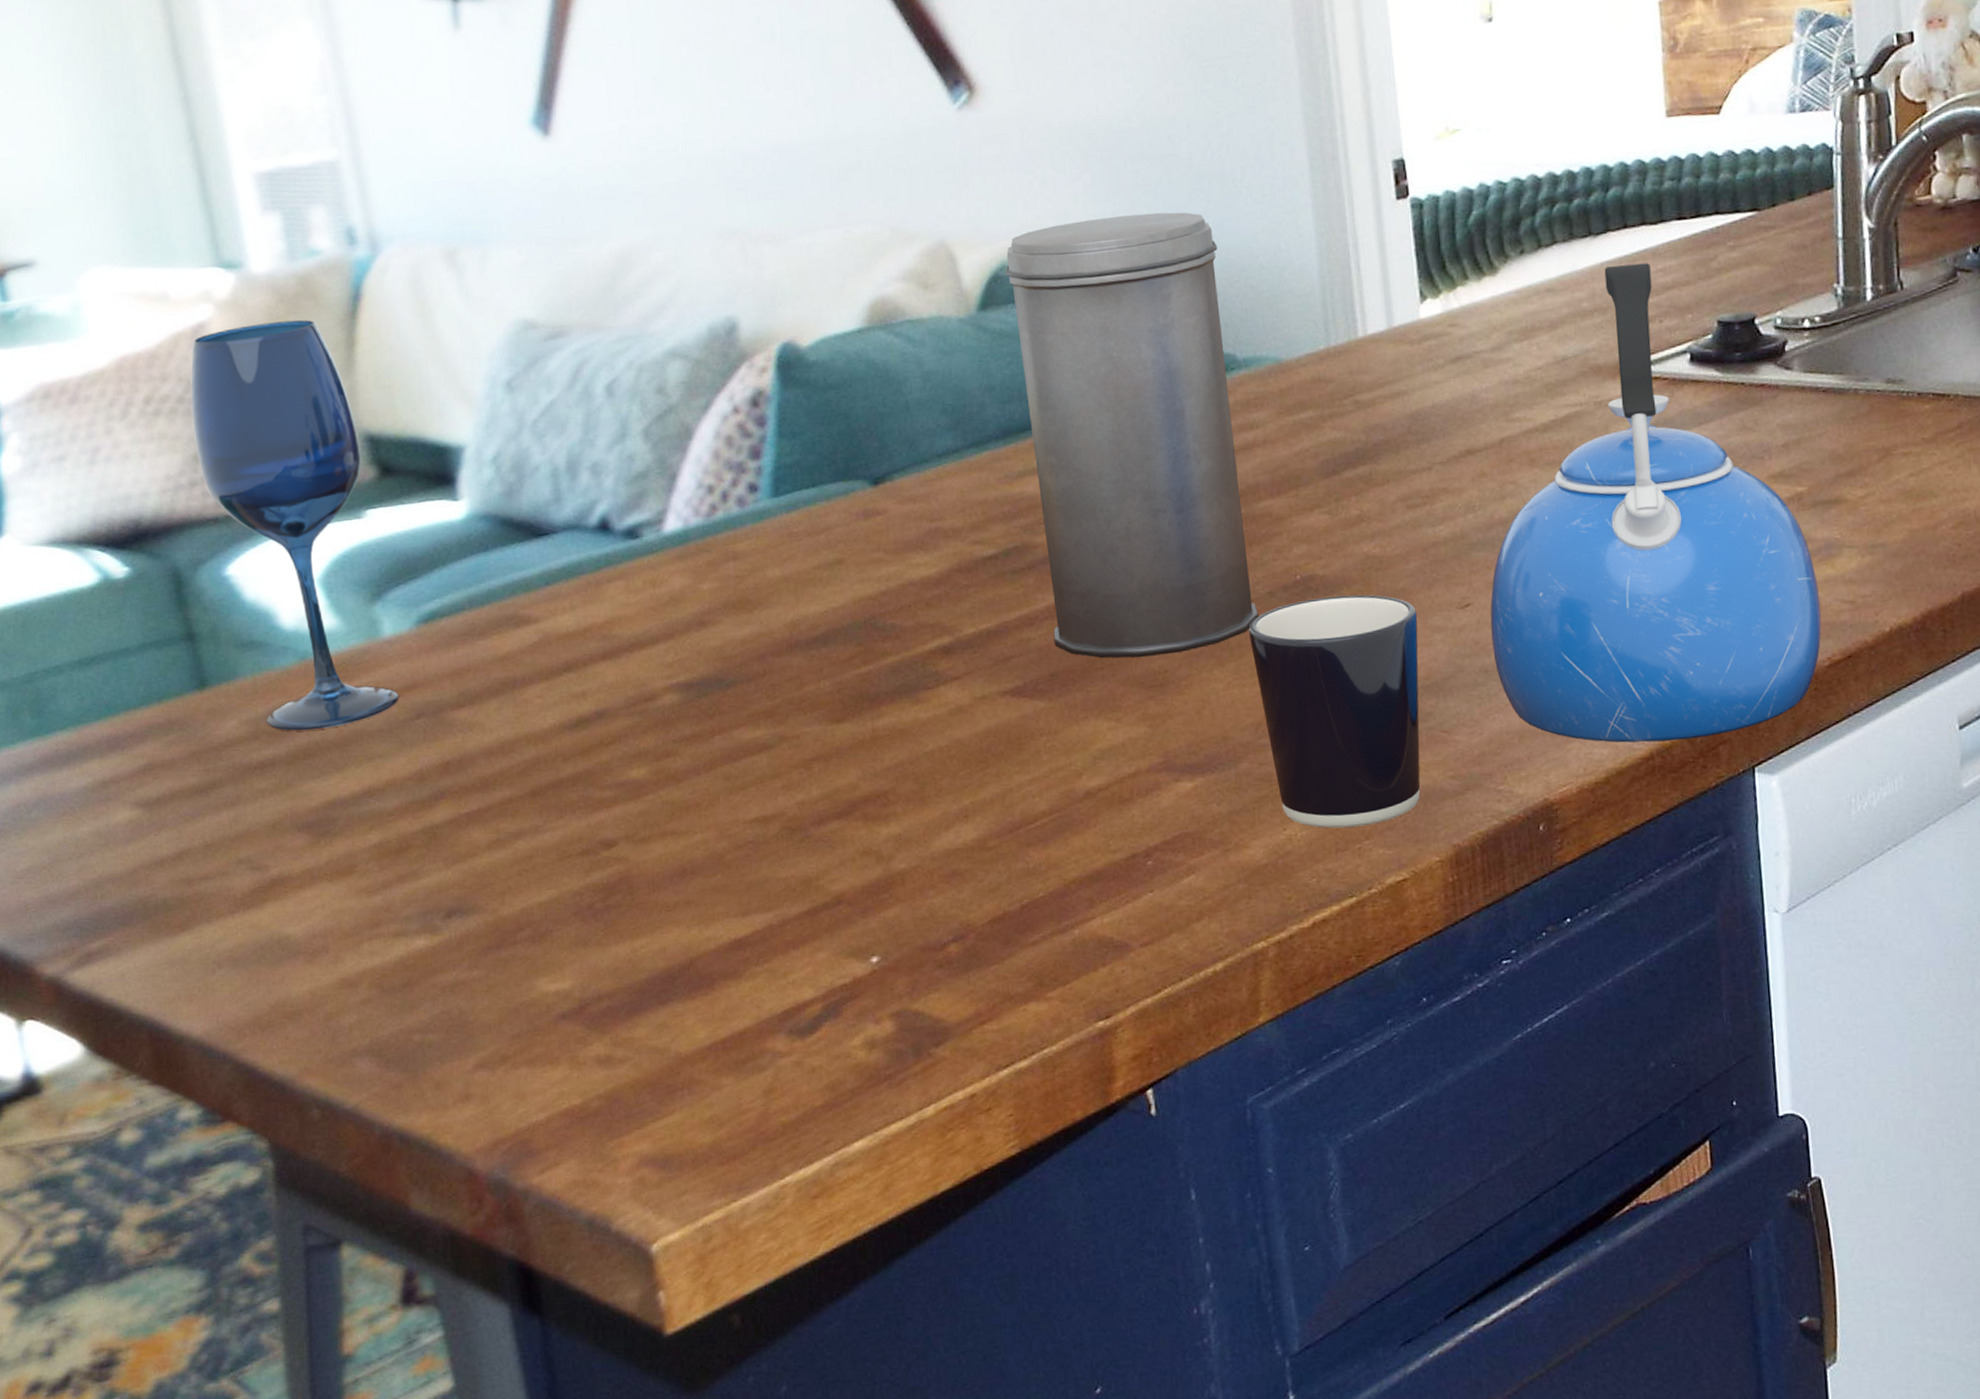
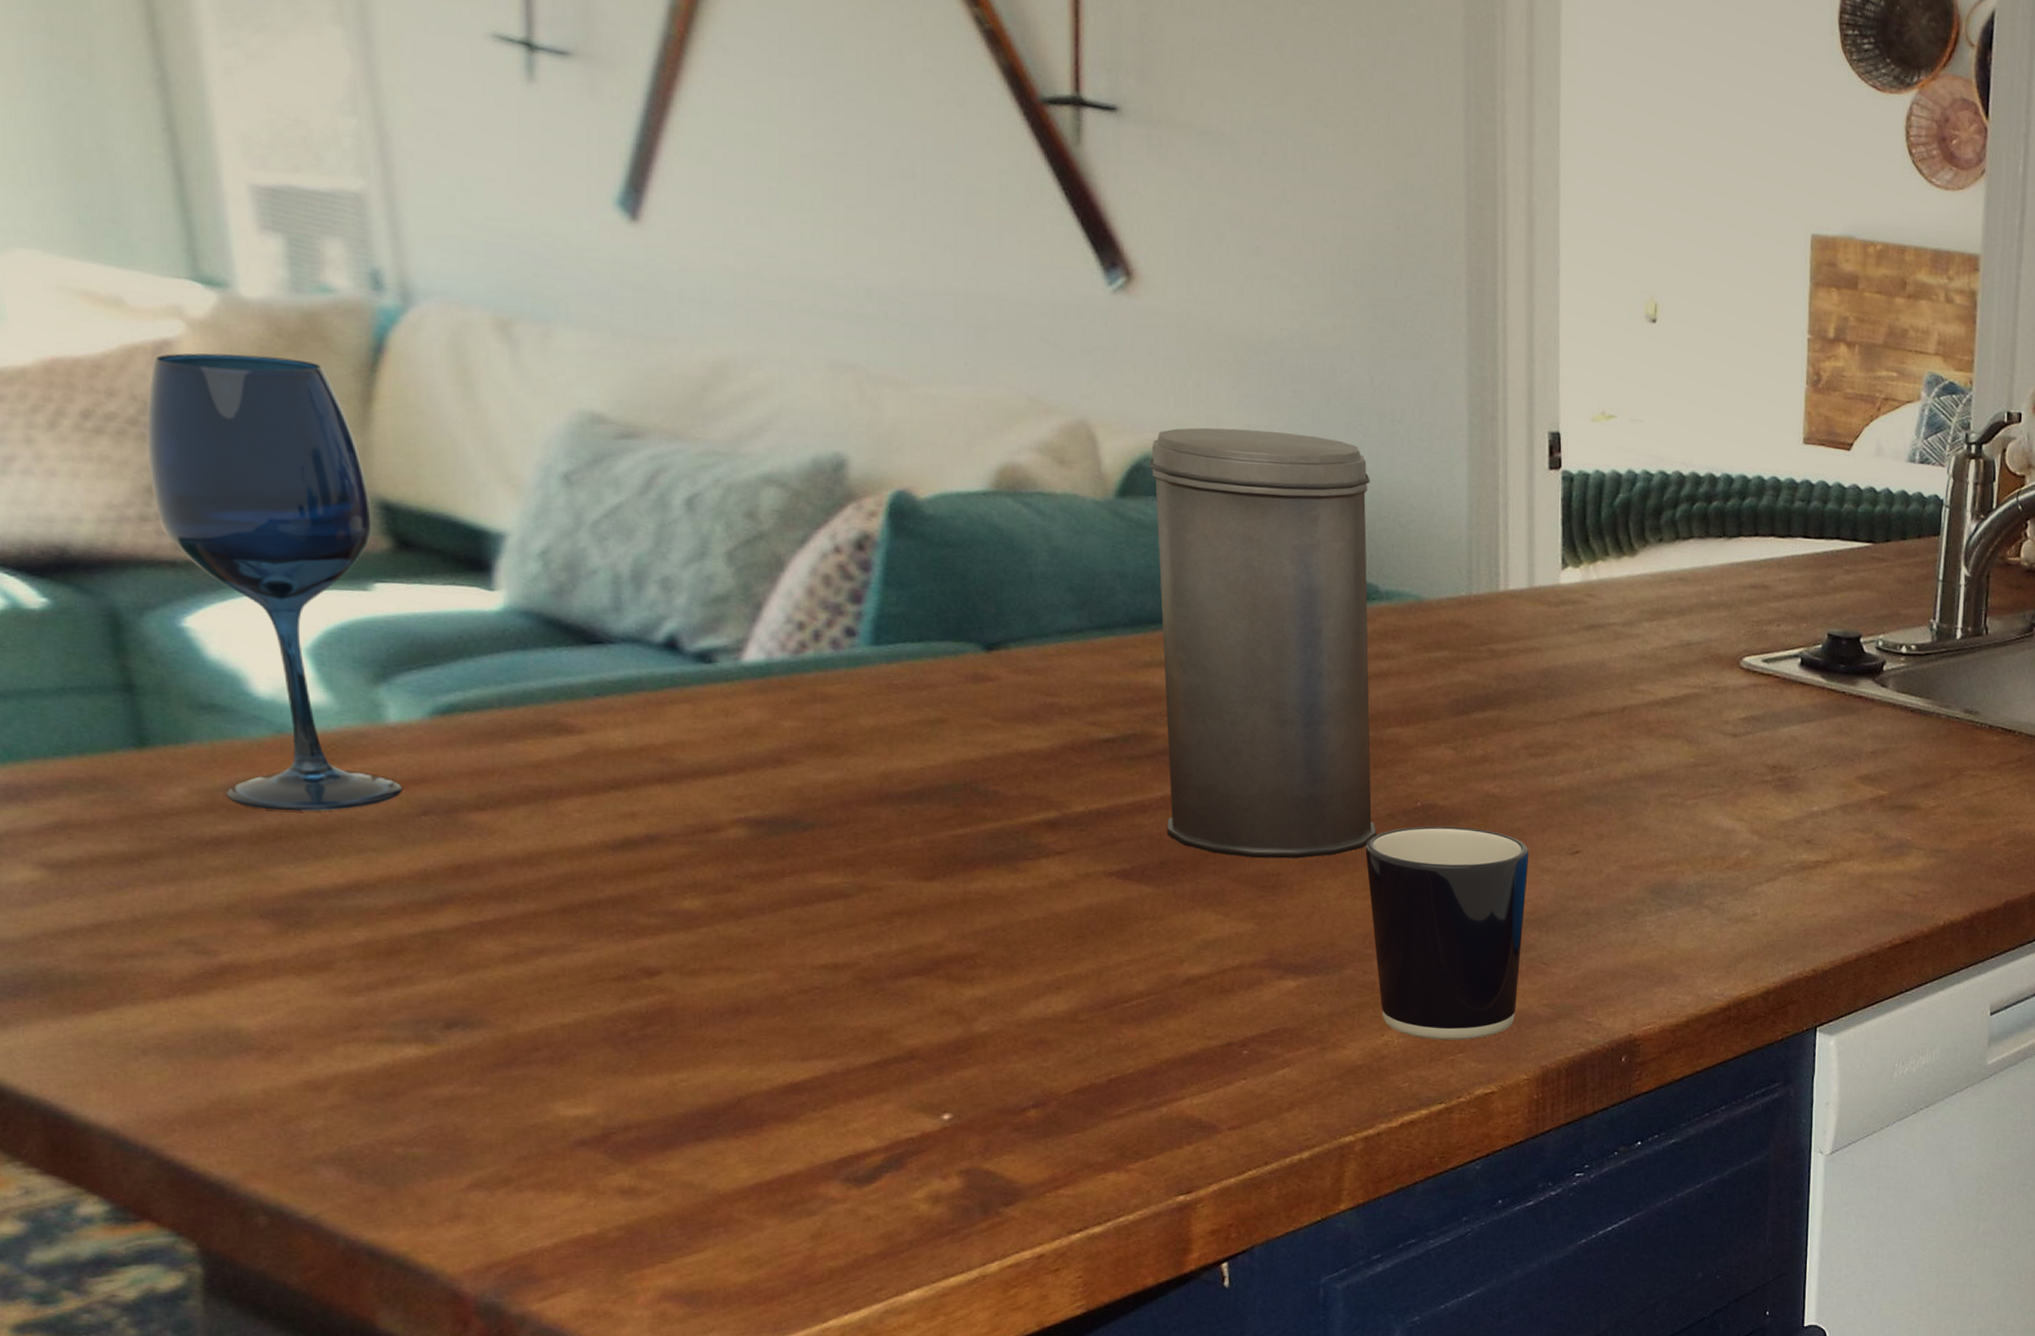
kettle: present [1490,263,1822,743] -> none [1596,568,1889,997]

